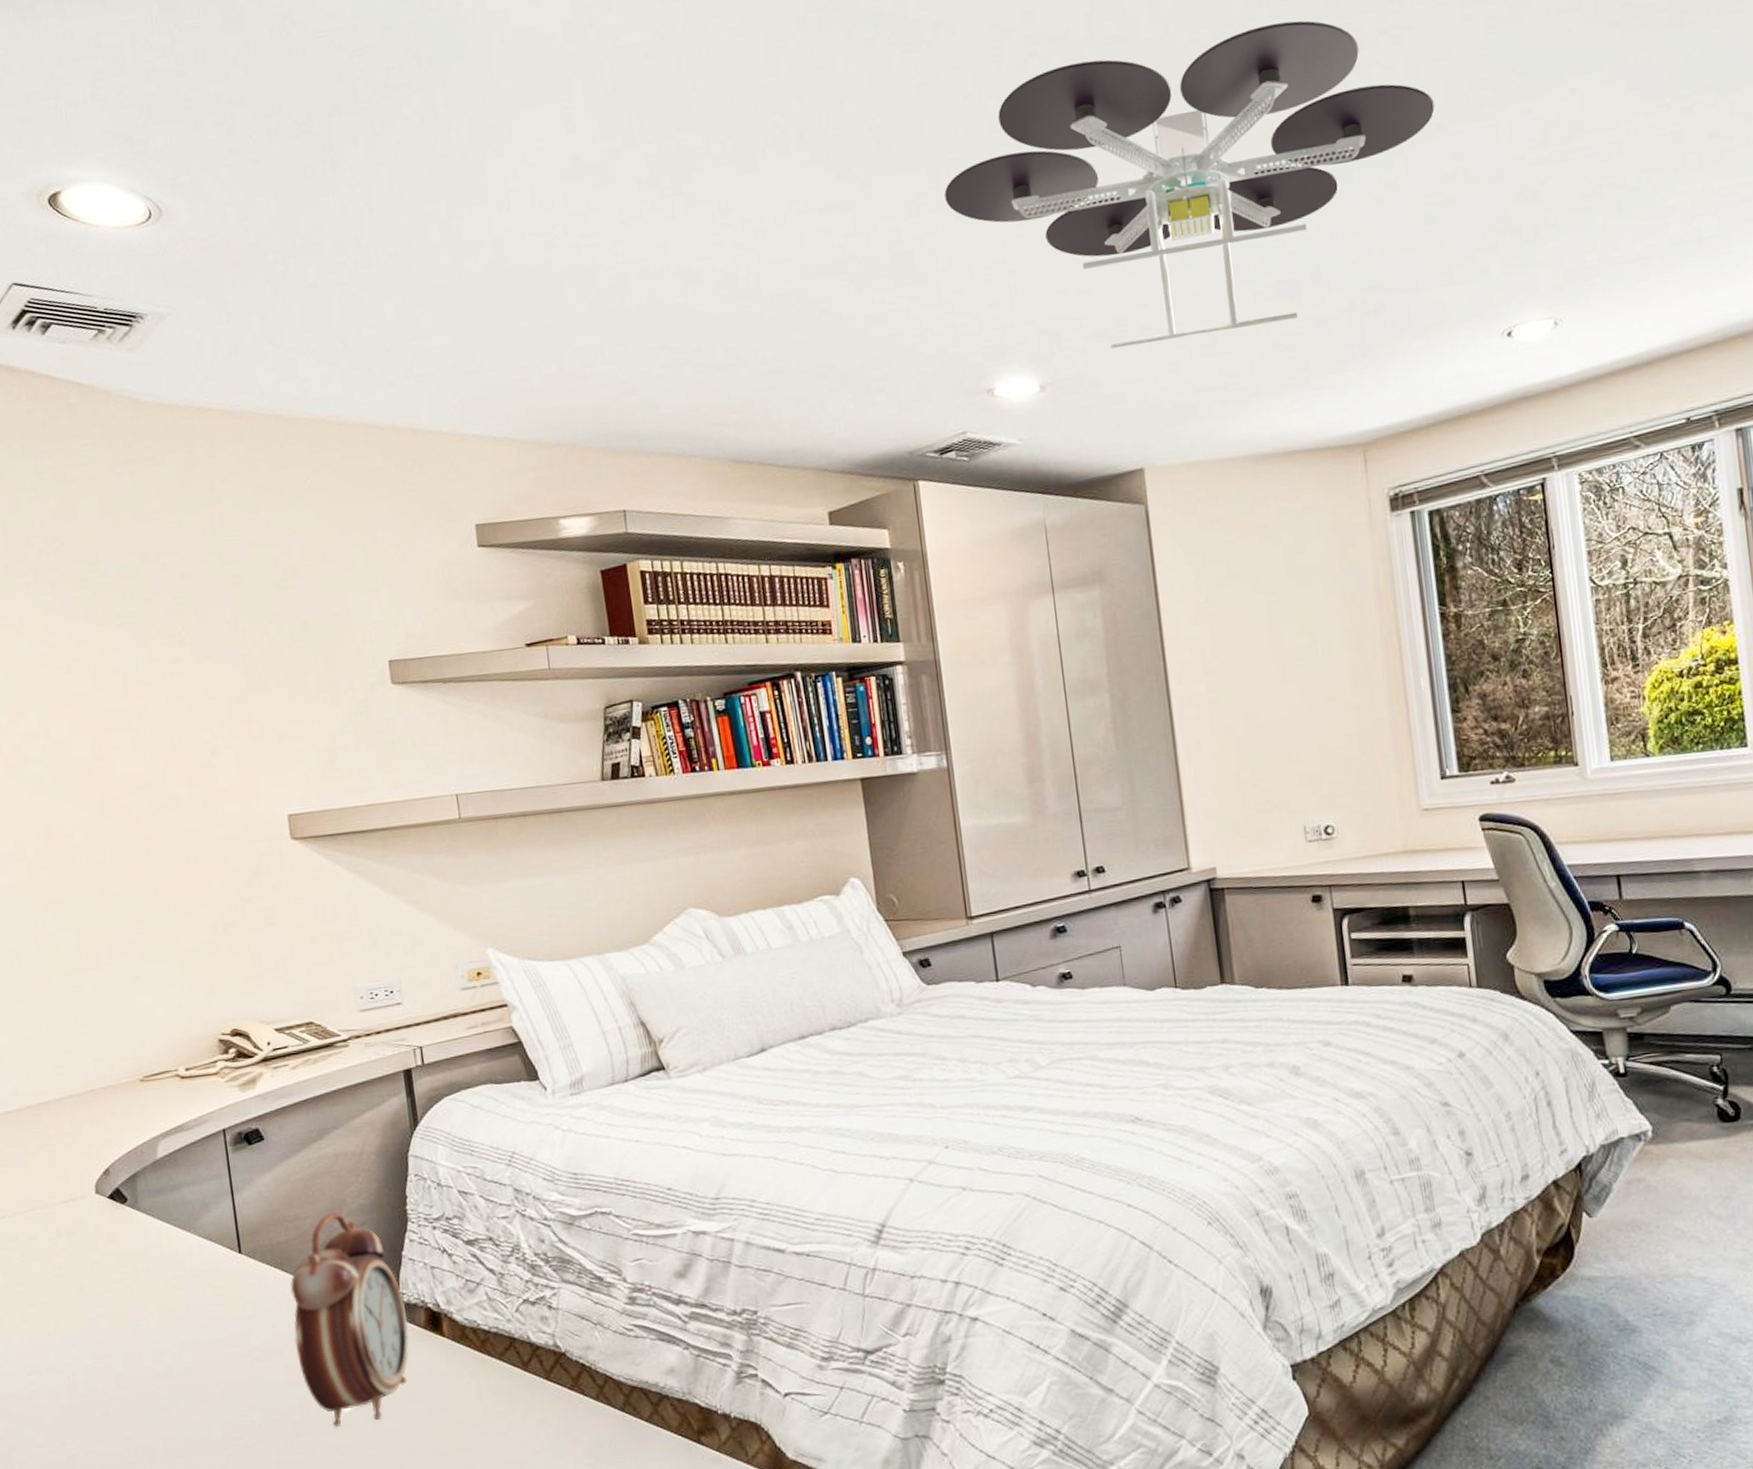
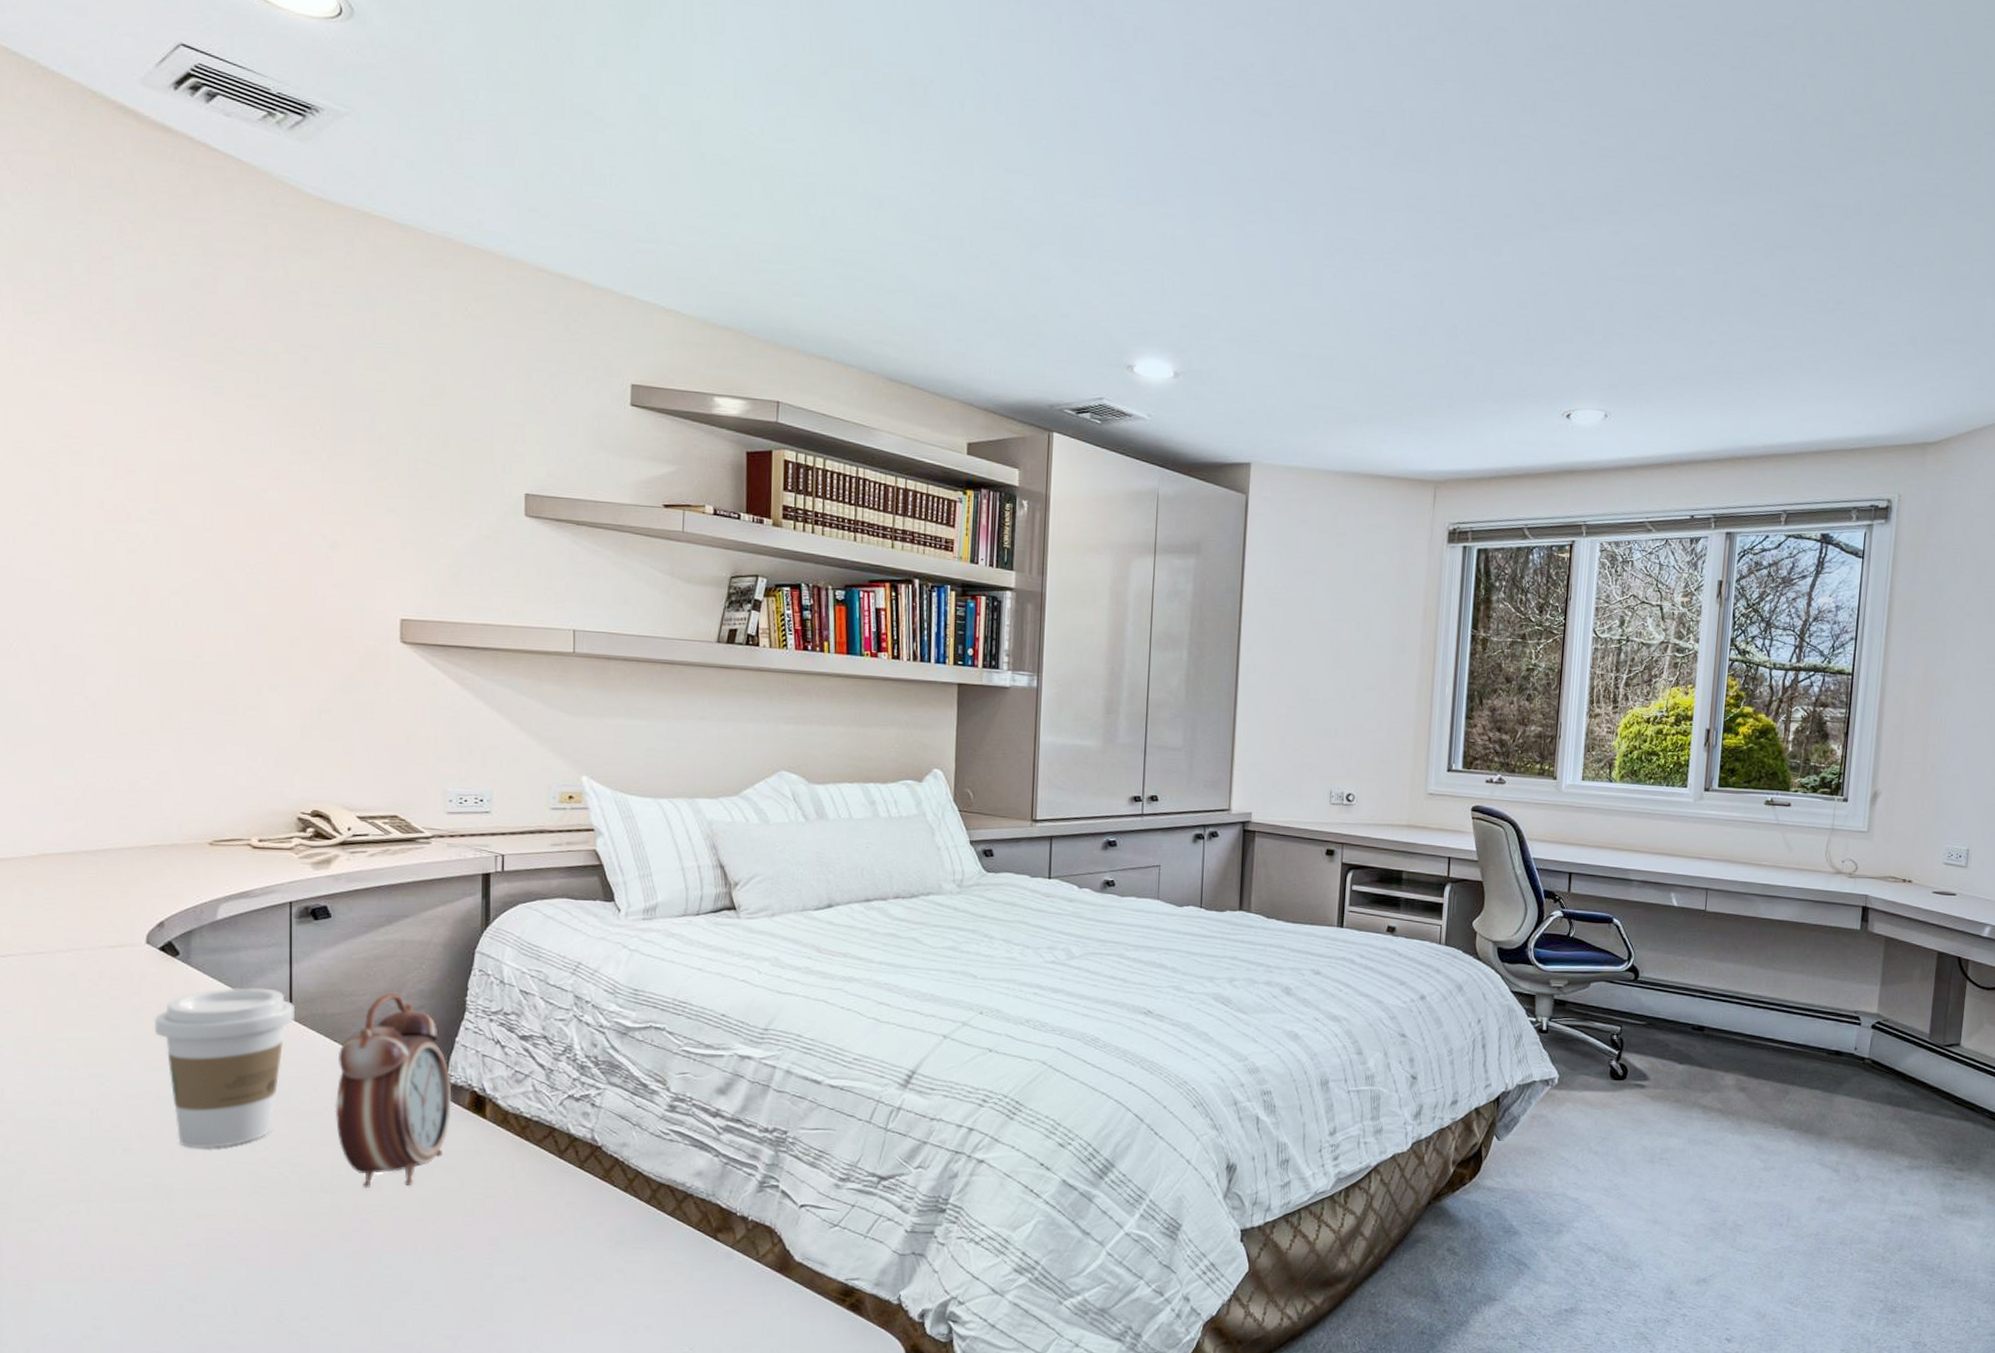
coffee cup: none [112,1224,244,1404] -> present [154,987,296,1148]
ceiling light: present [944,20,1436,349] -> none [1119,95,1545,364]

